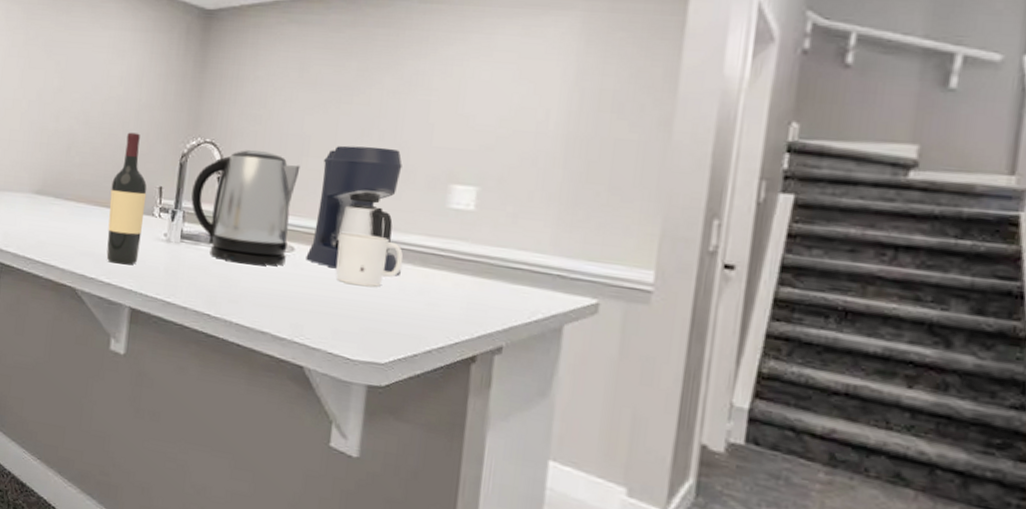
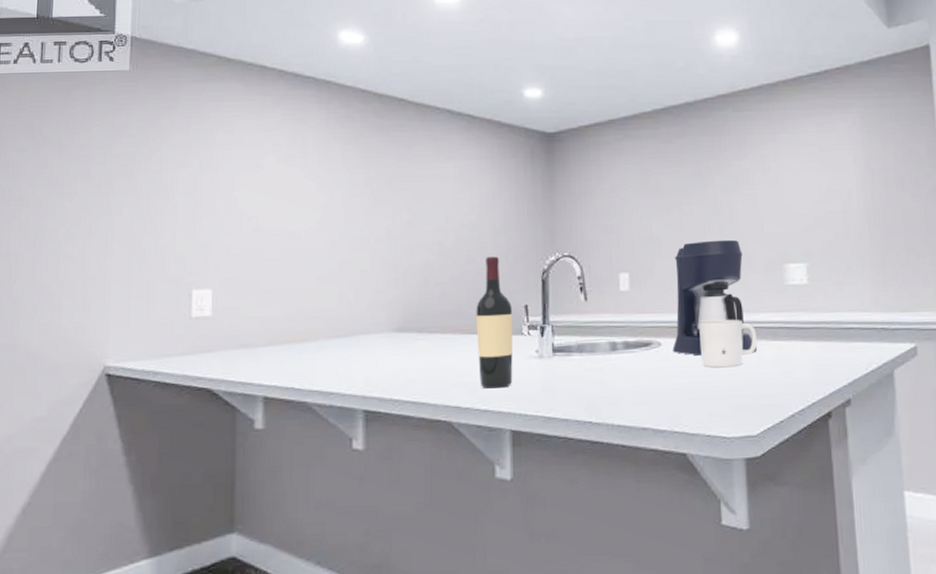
kettle: present [191,149,301,266] -> none [557,256,655,367]

